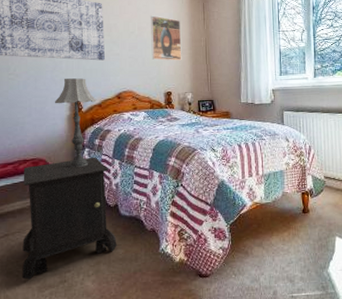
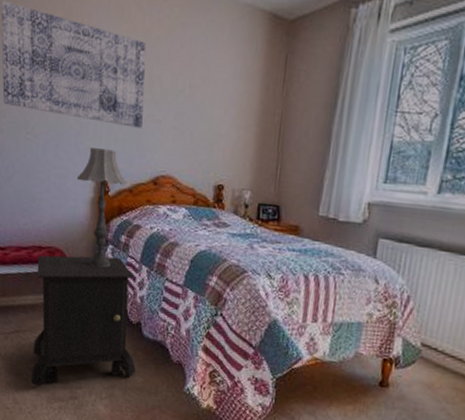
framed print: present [151,15,182,61] -> none [203,68,250,142]

